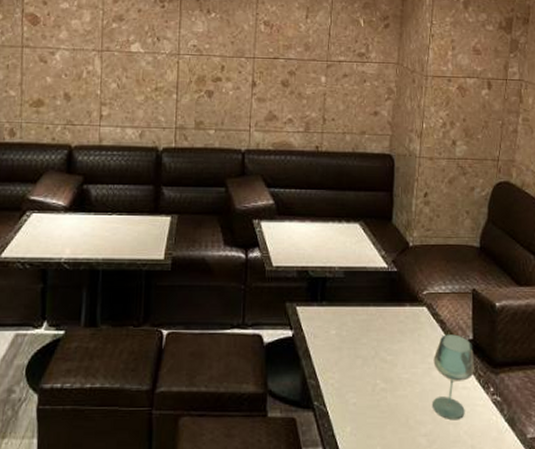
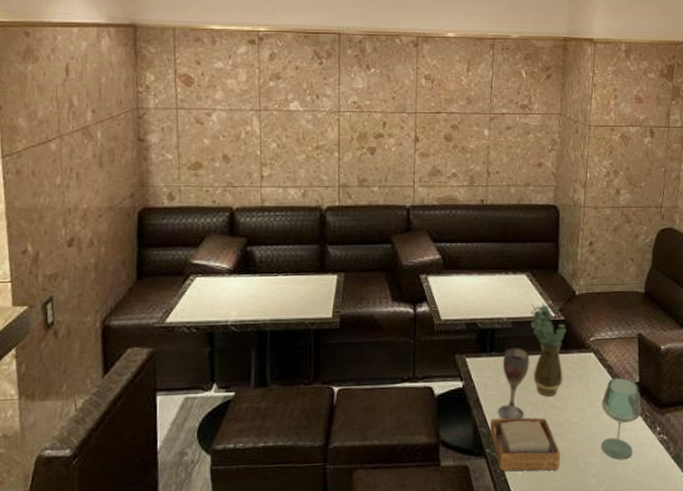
napkin holder: none [318,370,390,428] -> present [489,417,561,472]
cup: none [327,298,361,373] -> present [498,347,530,420]
vase: none [362,252,399,350] -> present [530,302,567,397]

